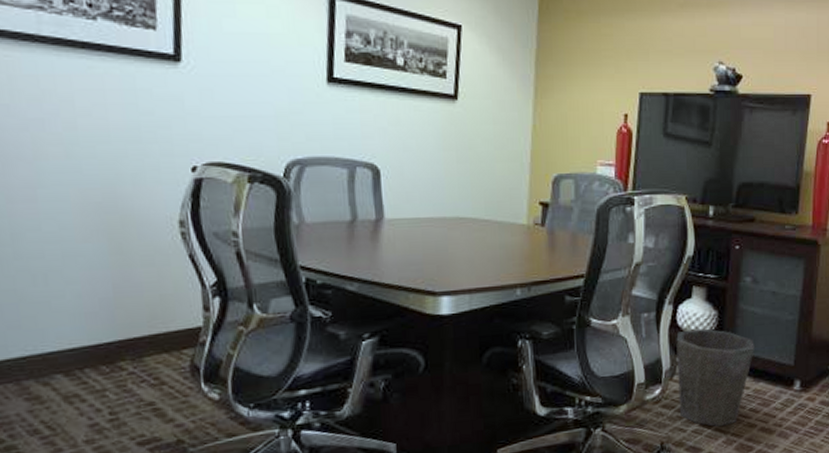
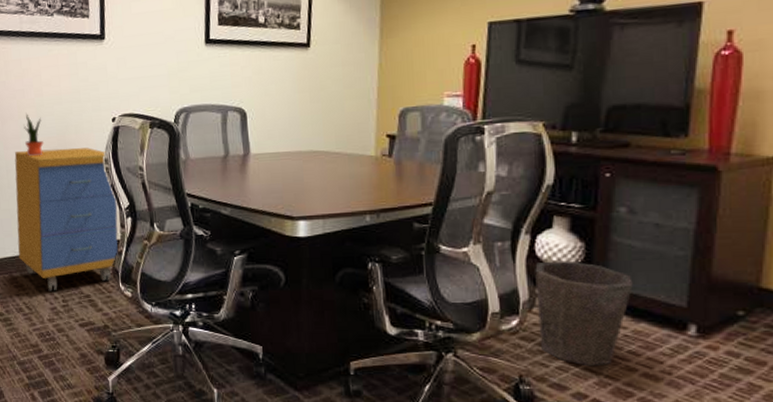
storage cabinet: none [25,204,200,402] -> present [14,147,119,291]
potted plant: none [42,152,78,215] -> present [23,112,44,157]

